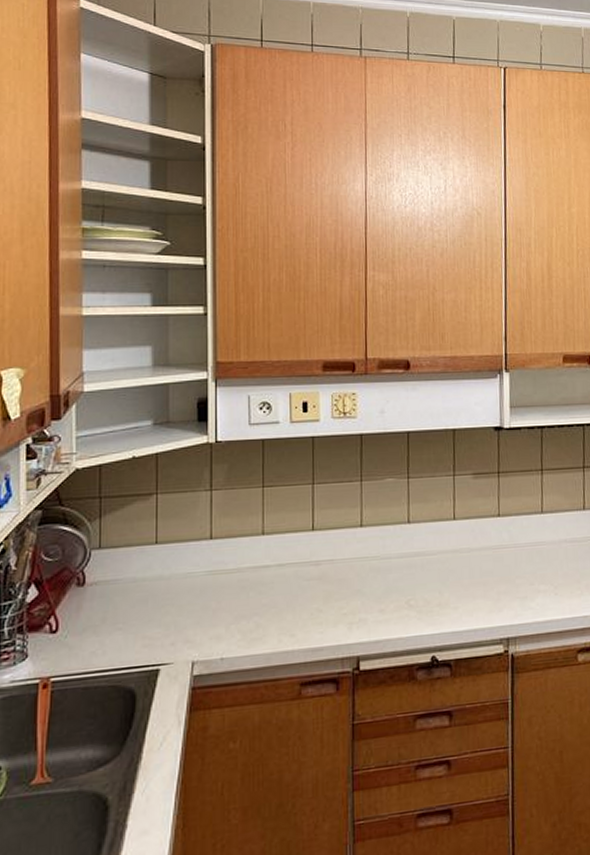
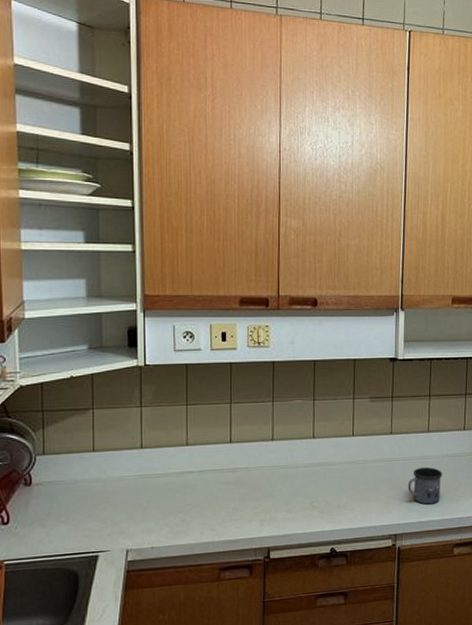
mug: none [519,554,561,601] -> present [407,466,442,505]

